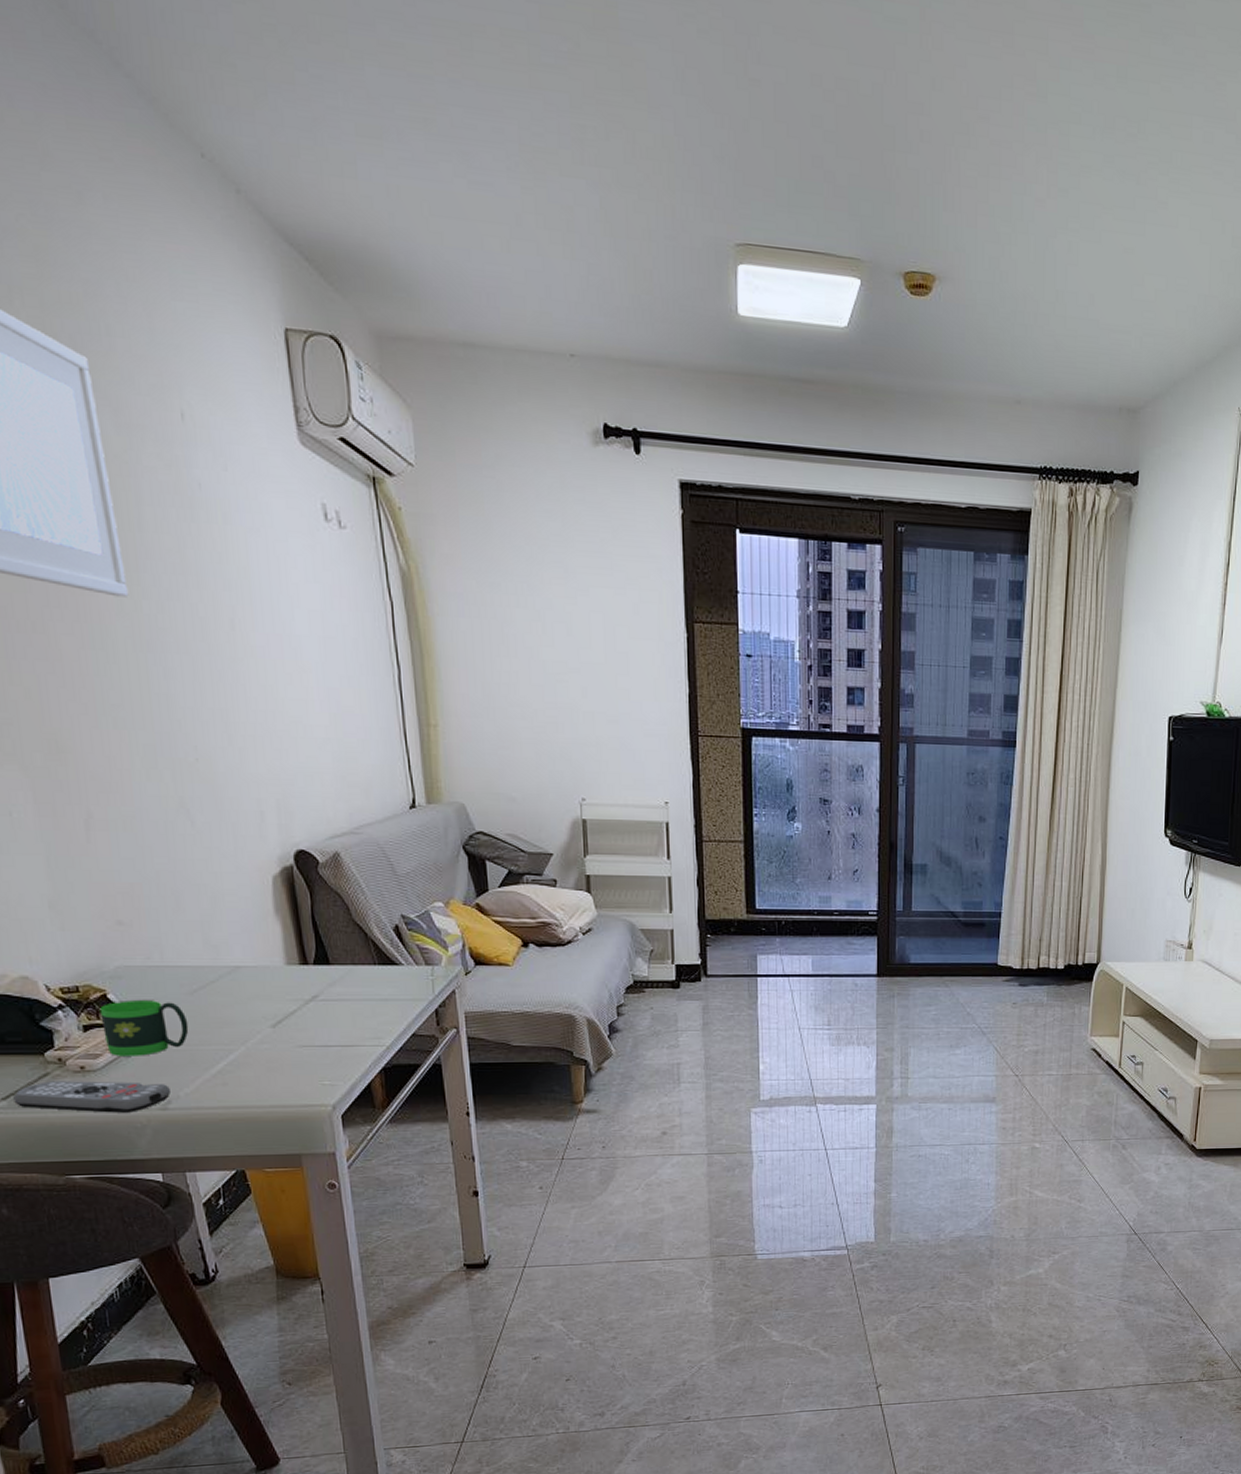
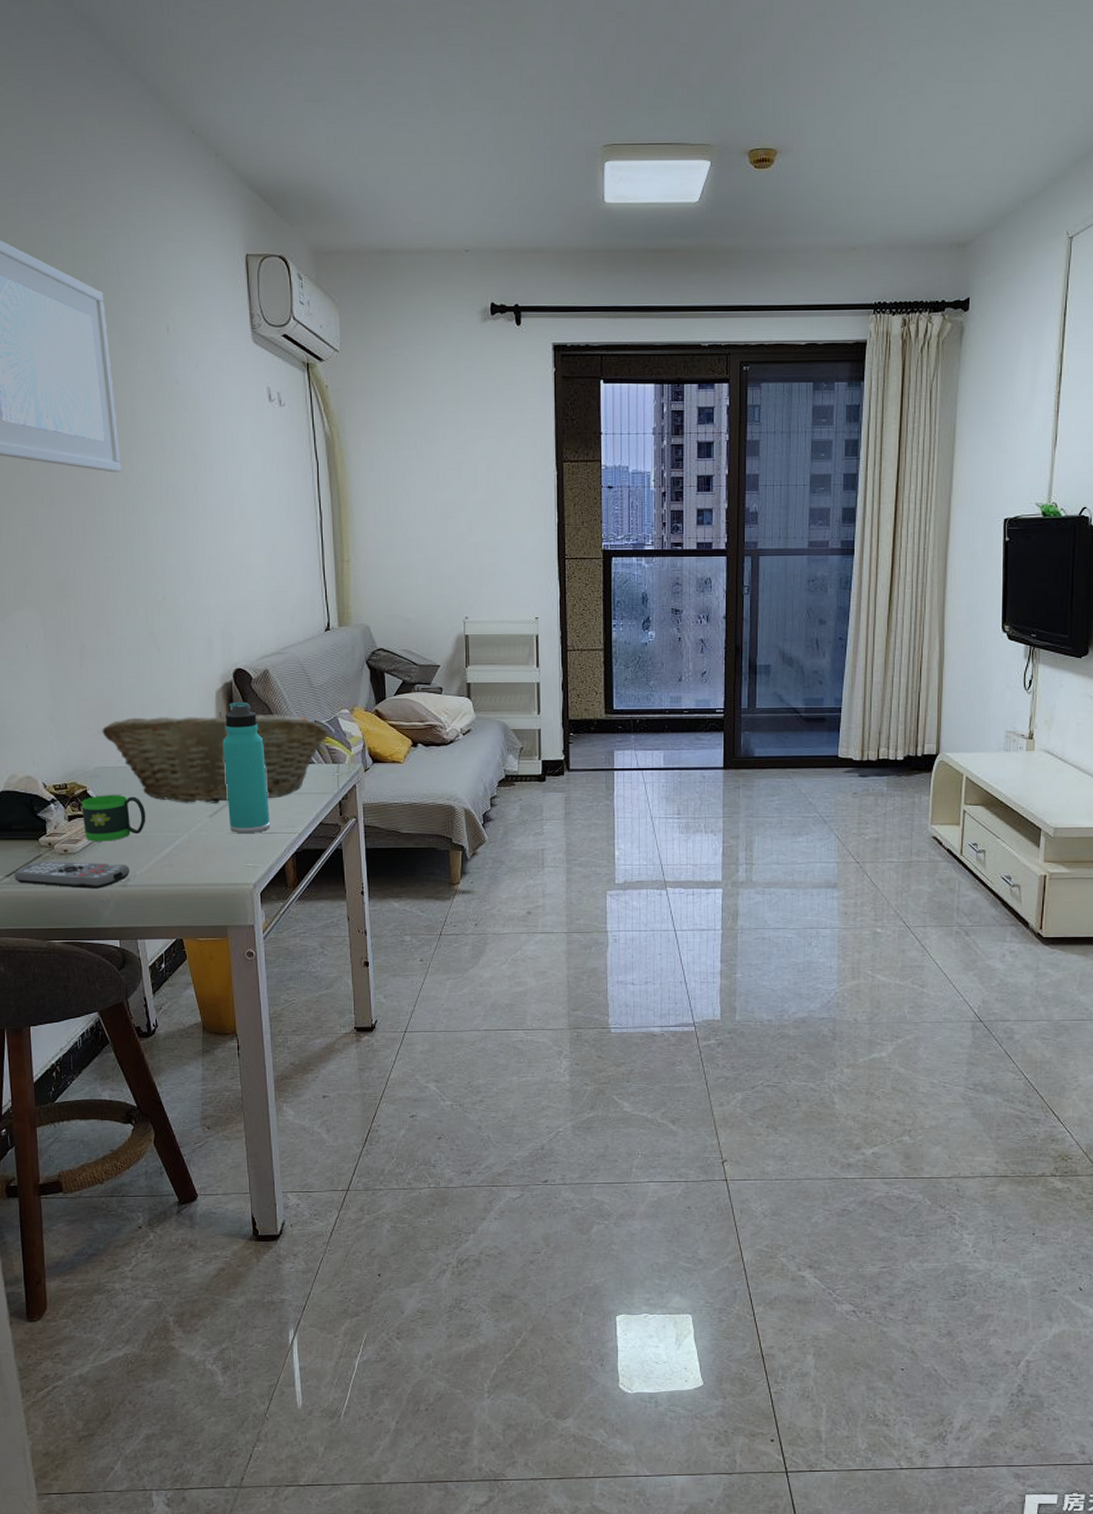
fruit basket: none [122,901,419,1011] -> present [102,711,329,803]
thermos bottle: none [284,889,350,1047] -> present [222,701,270,834]

